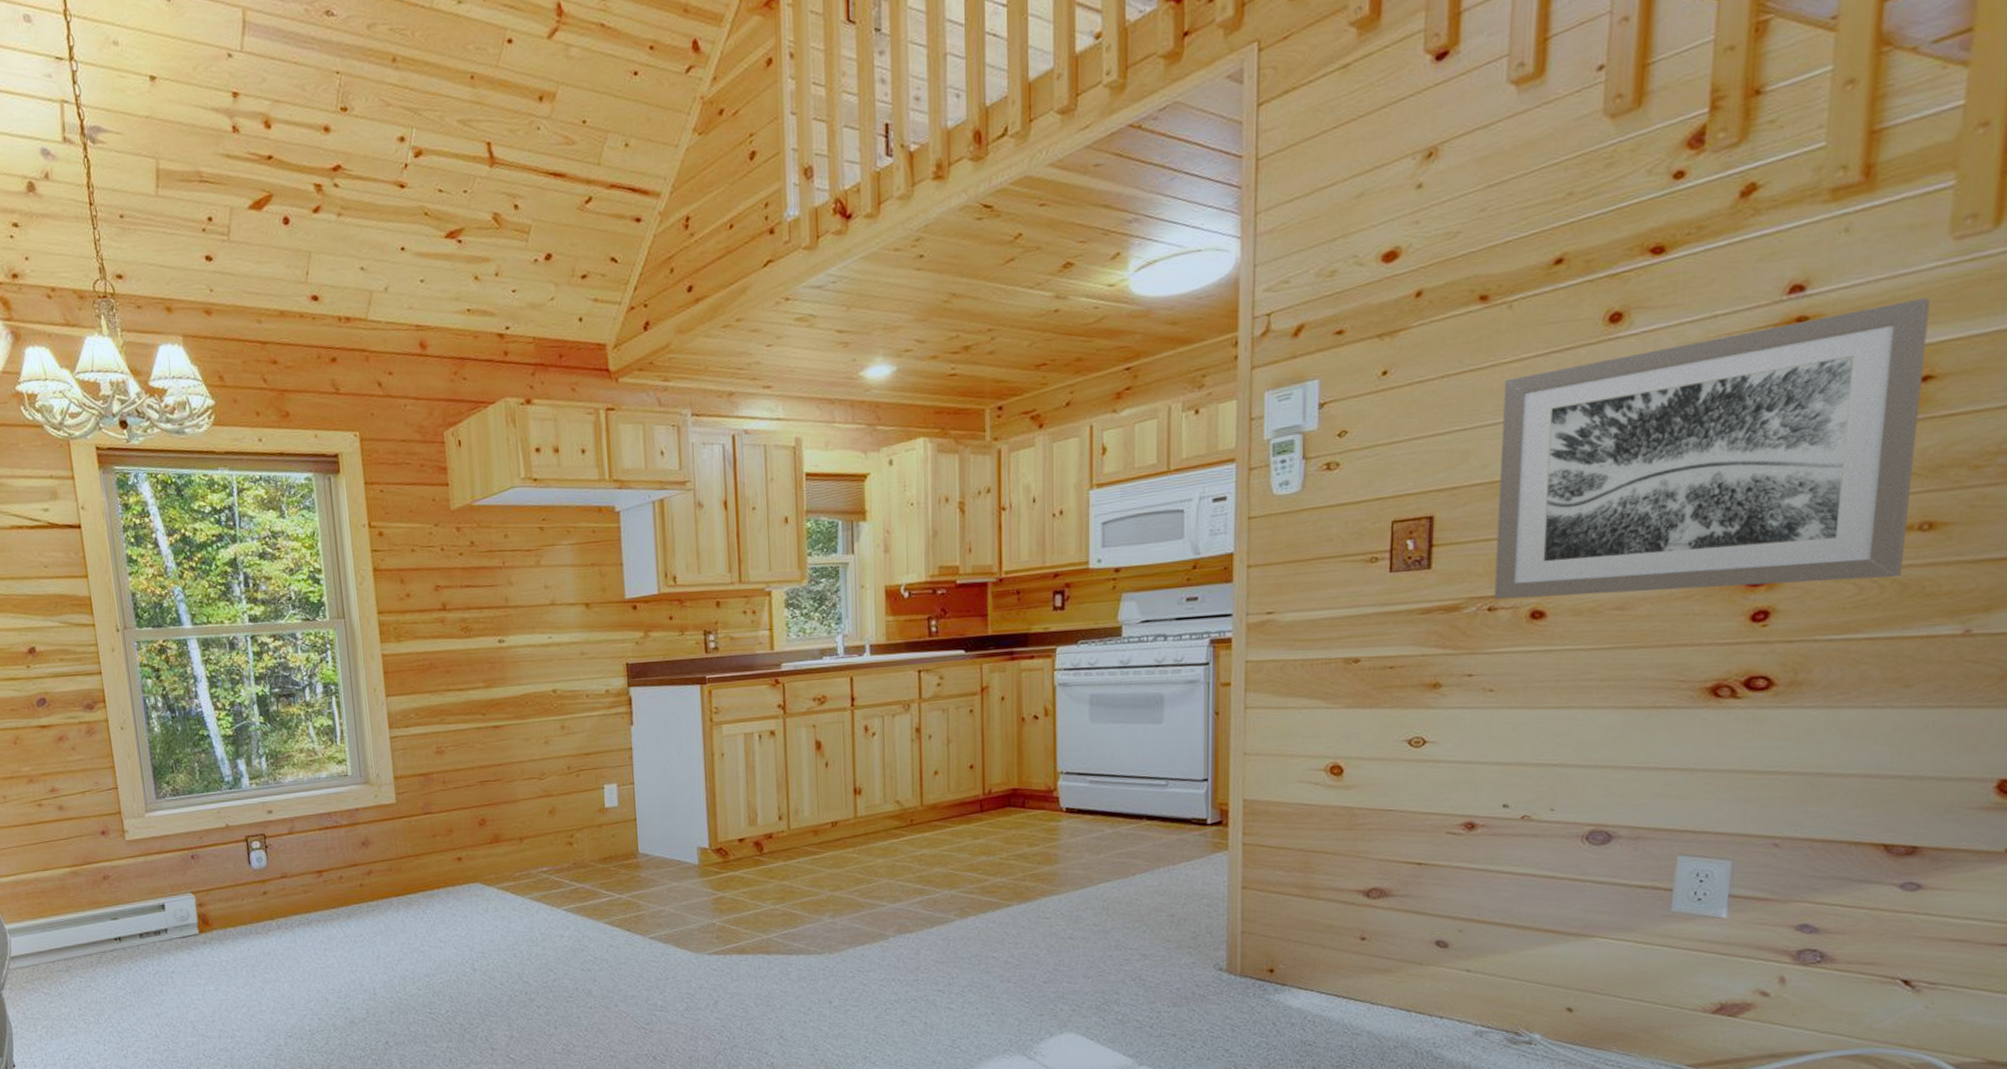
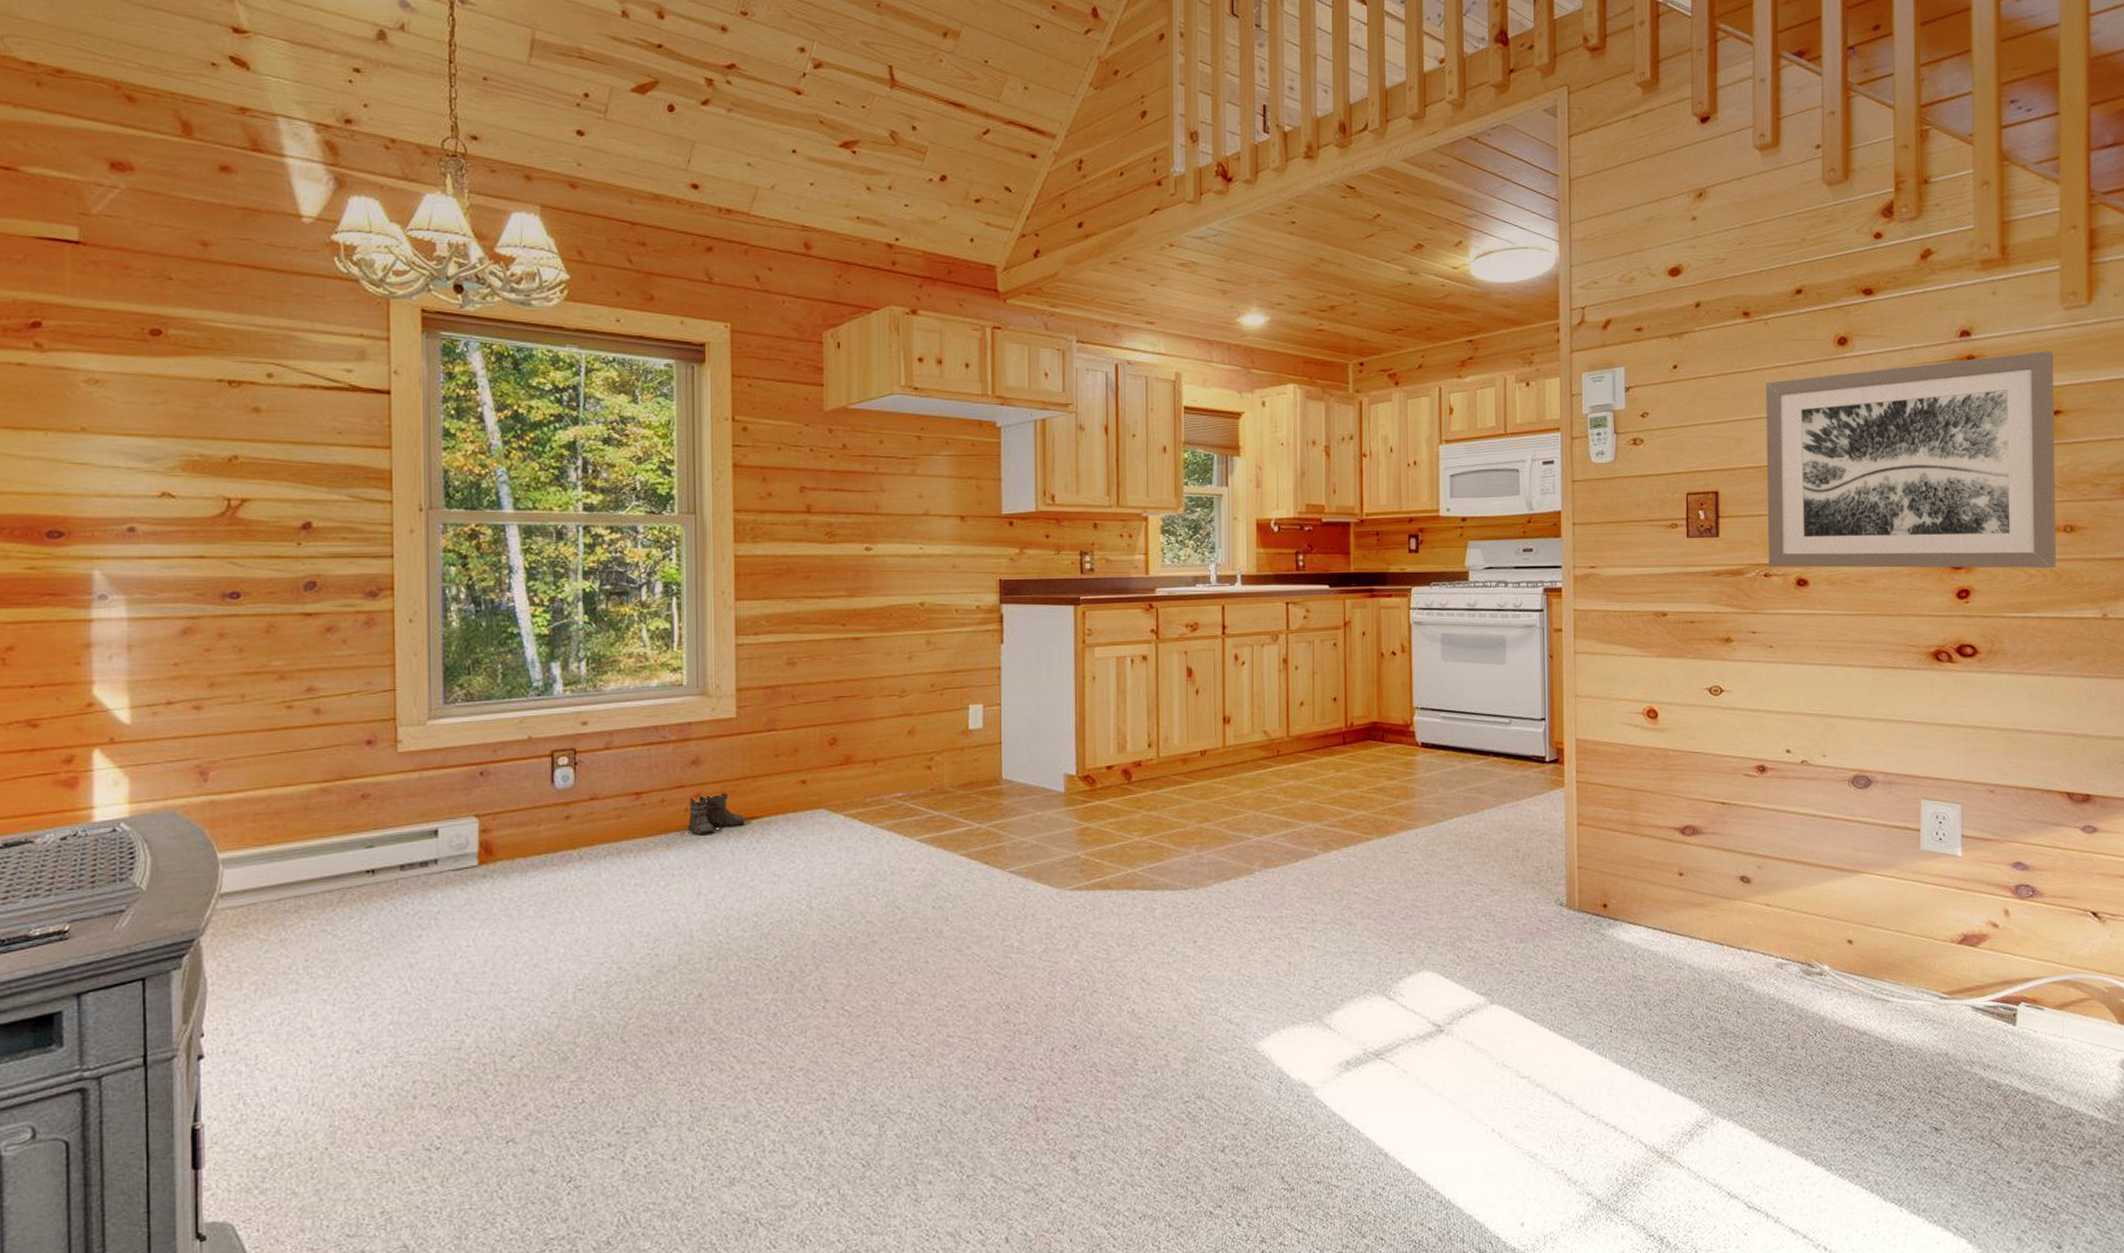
boots: none [359,870,412,908] -> present [681,793,745,836]

